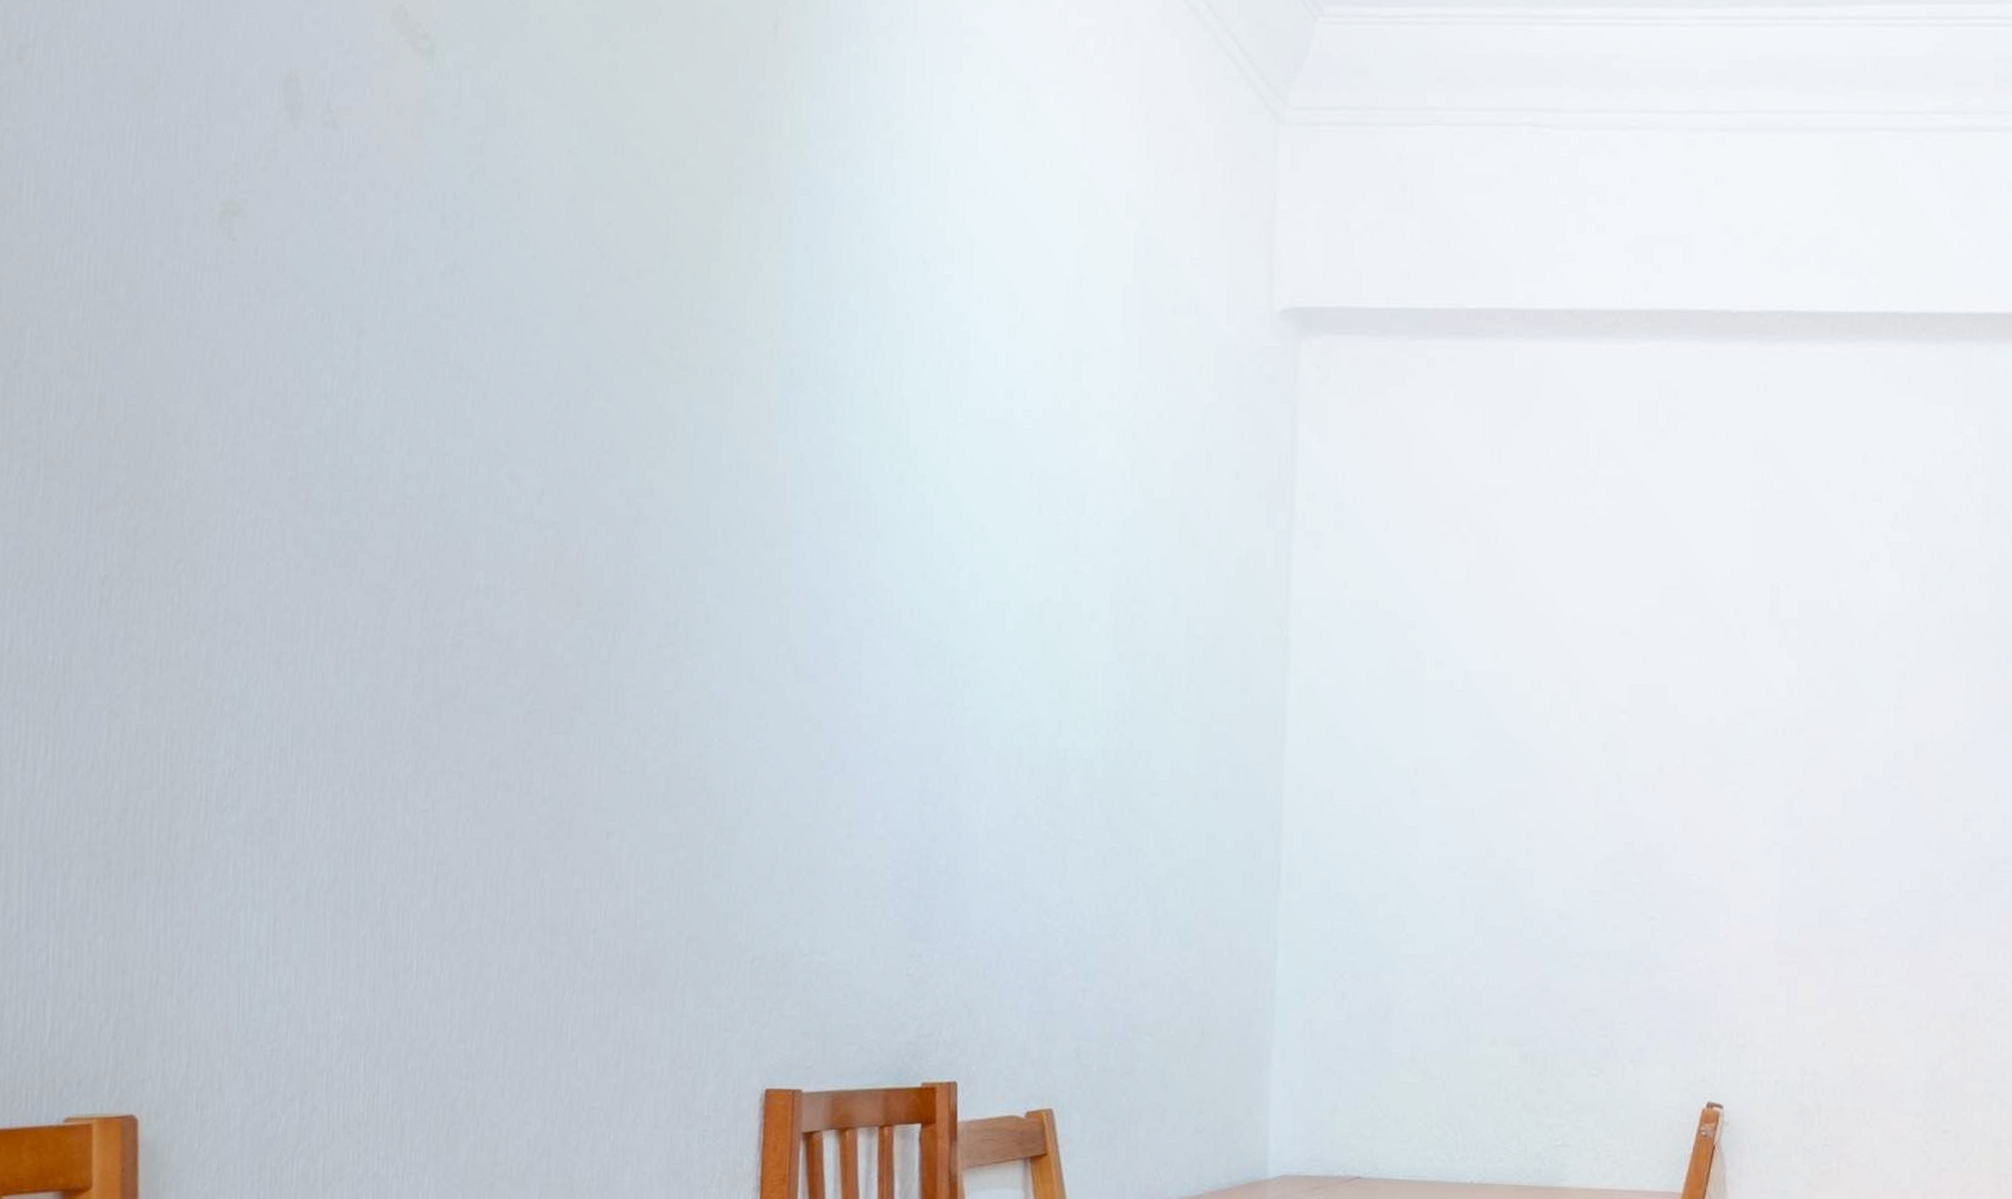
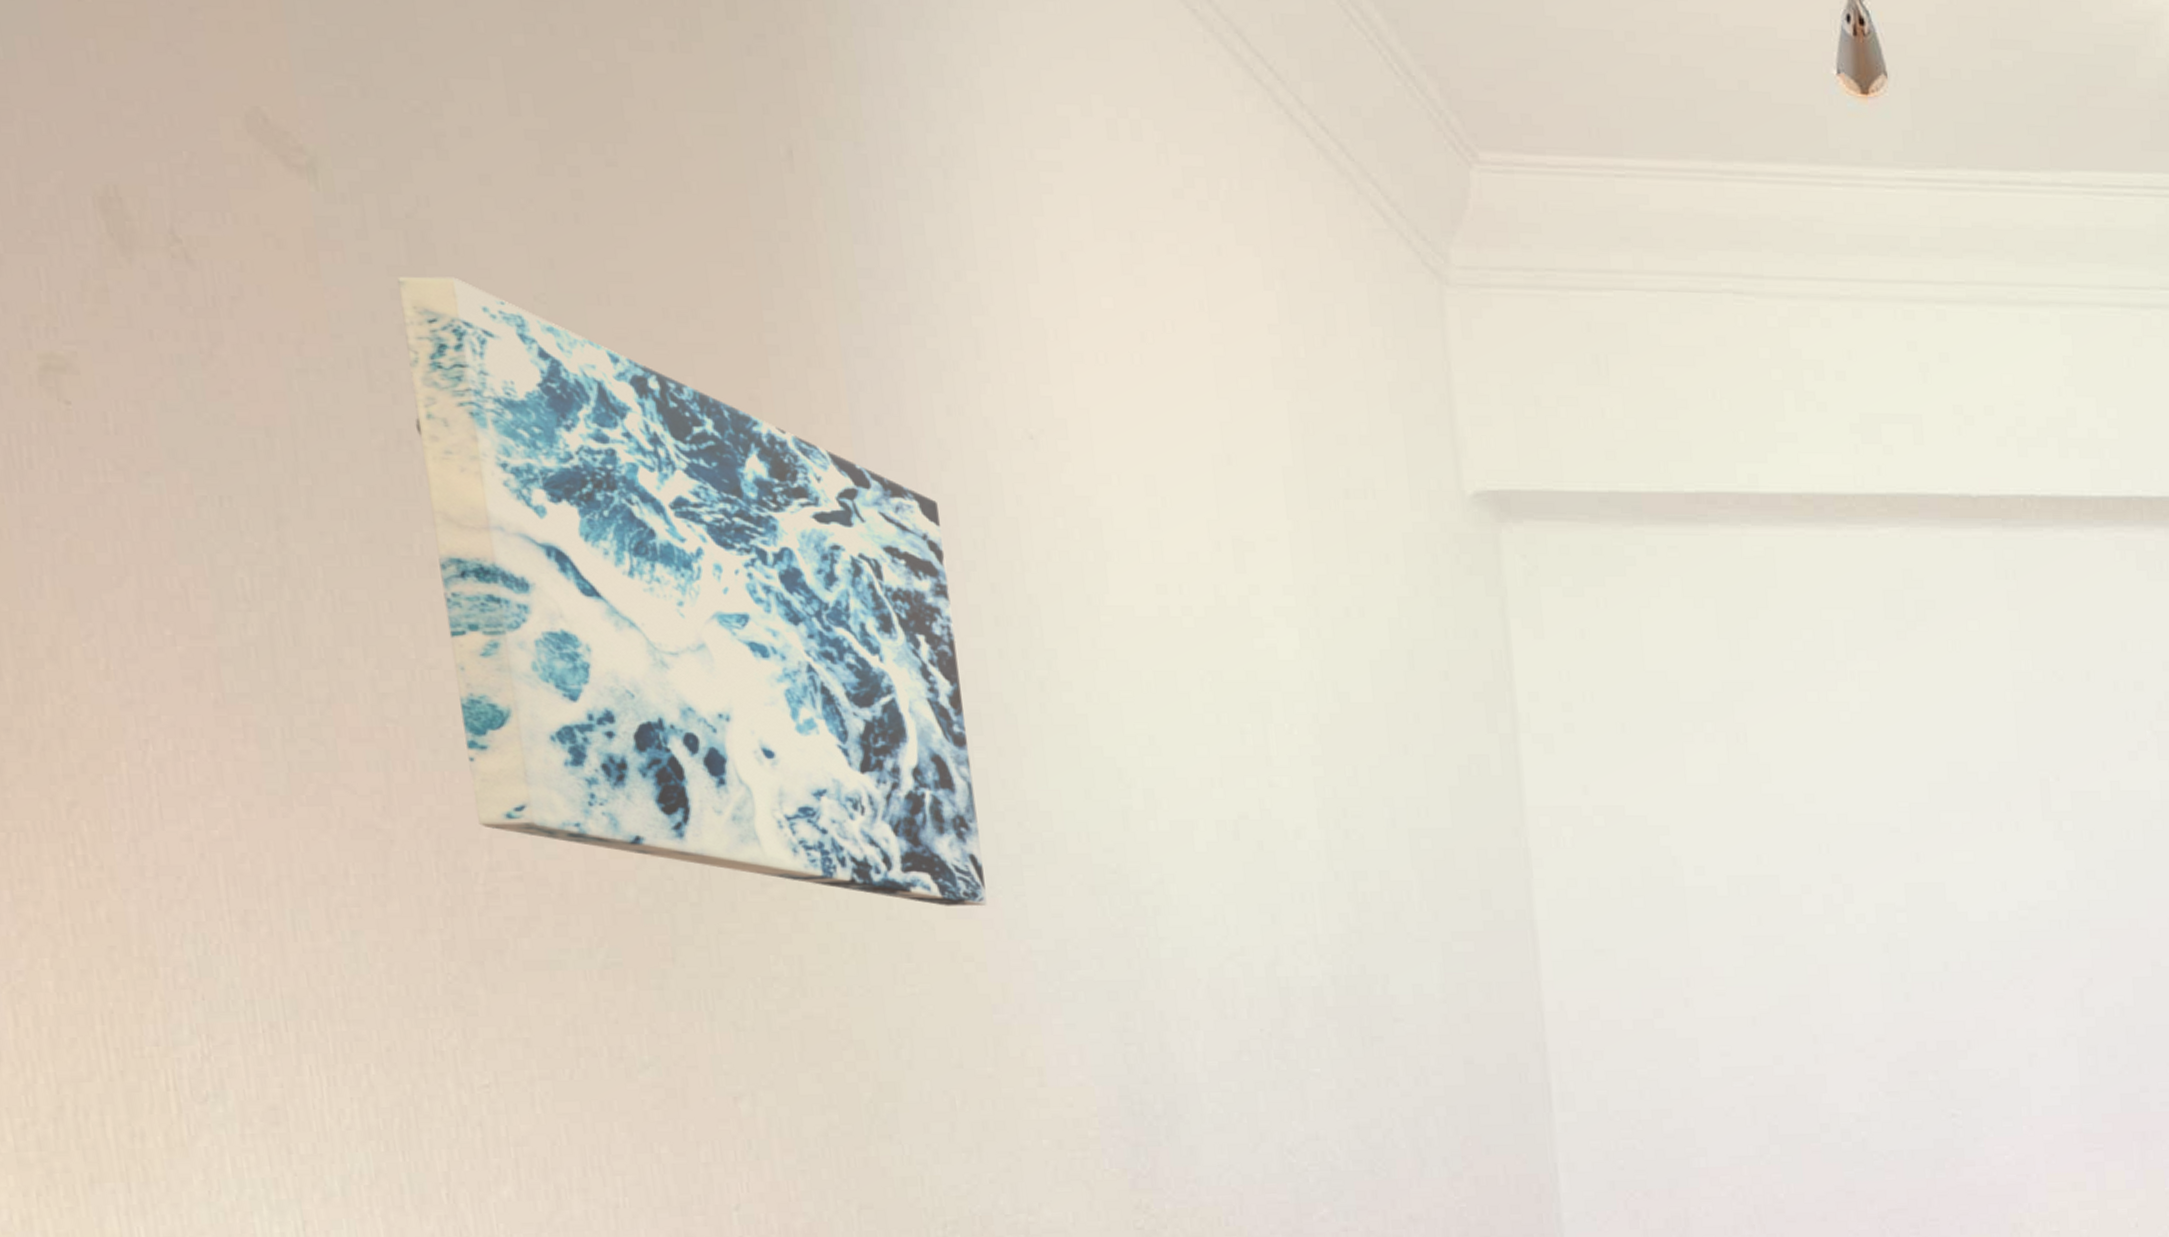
wall art: none [457,135,843,672] -> present [397,276,987,906]

